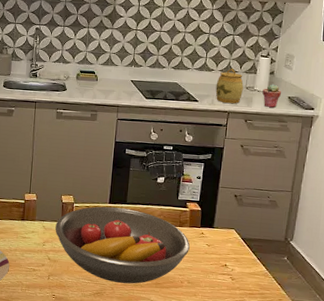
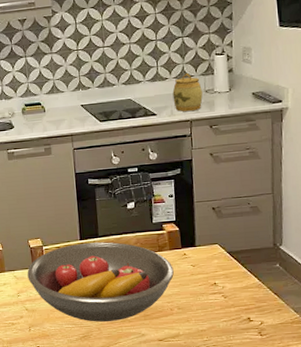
potted succulent: present [262,84,281,107] -> none [223,82,244,108]

